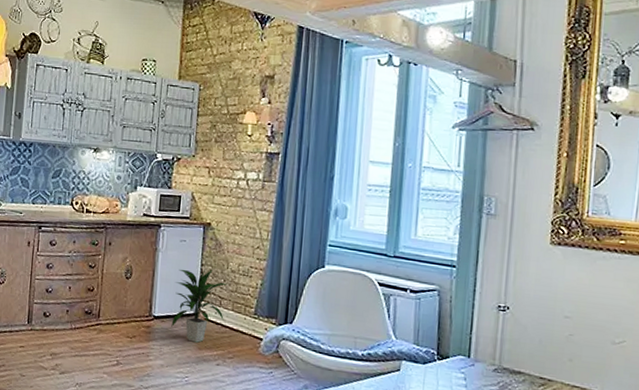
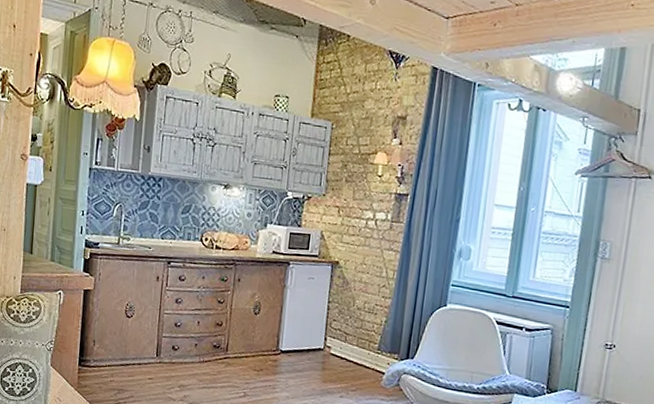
indoor plant: present [171,268,228,343] -> none [297,305,354,376]

